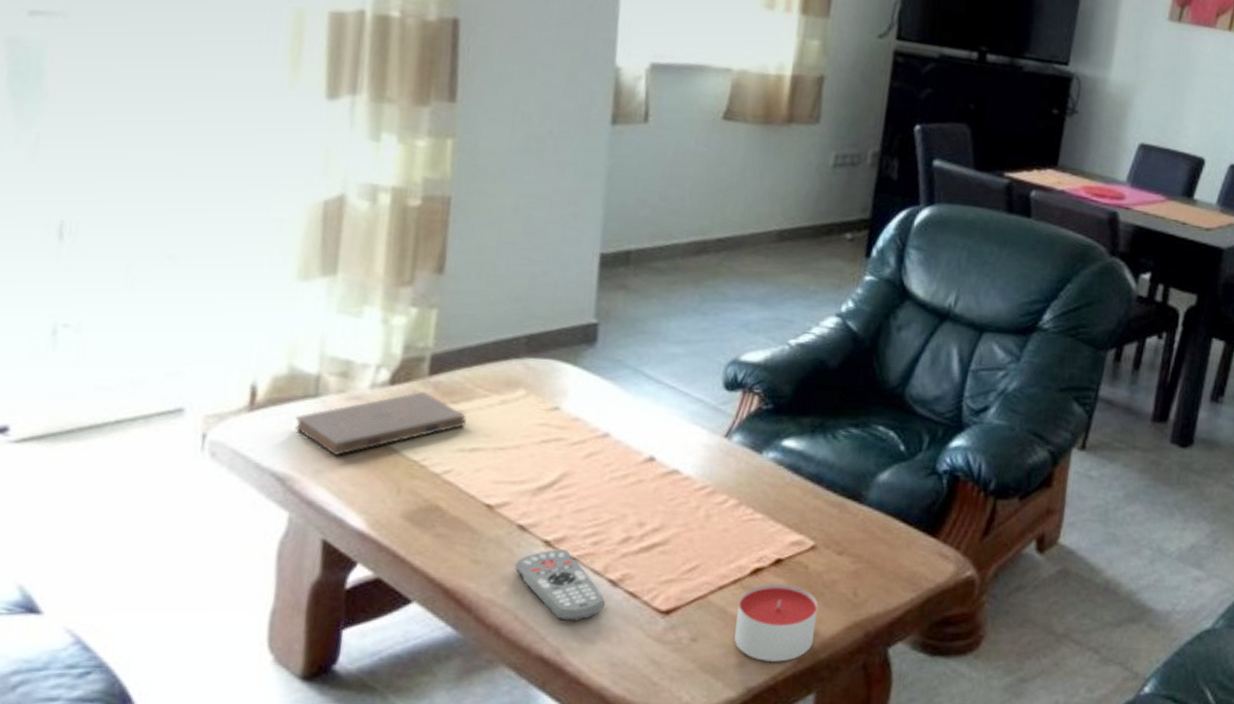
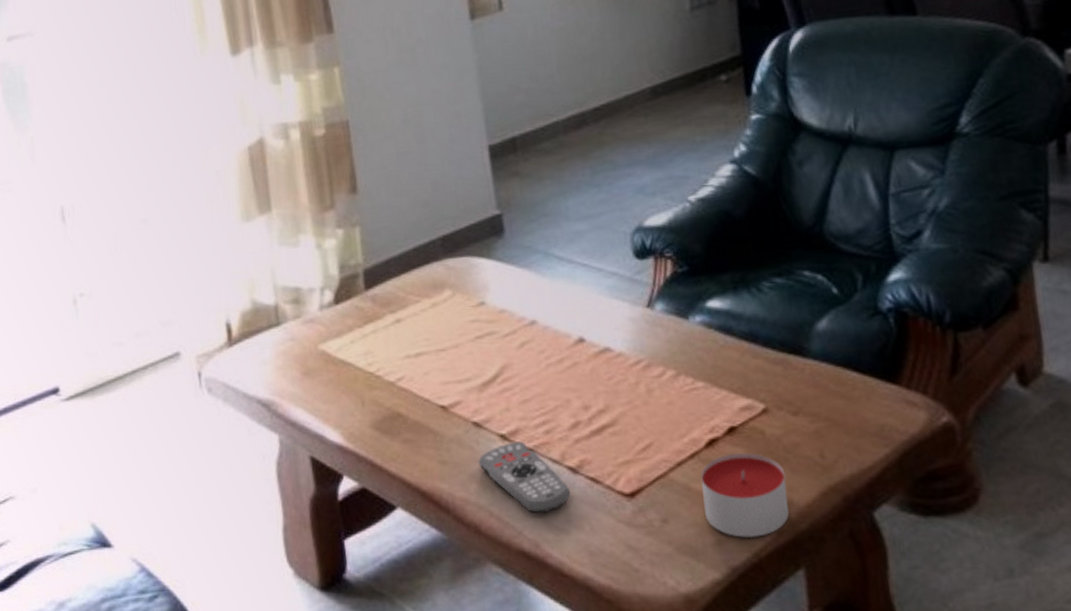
book: present [295,392,466,455] -> none [266,306,406,377]

